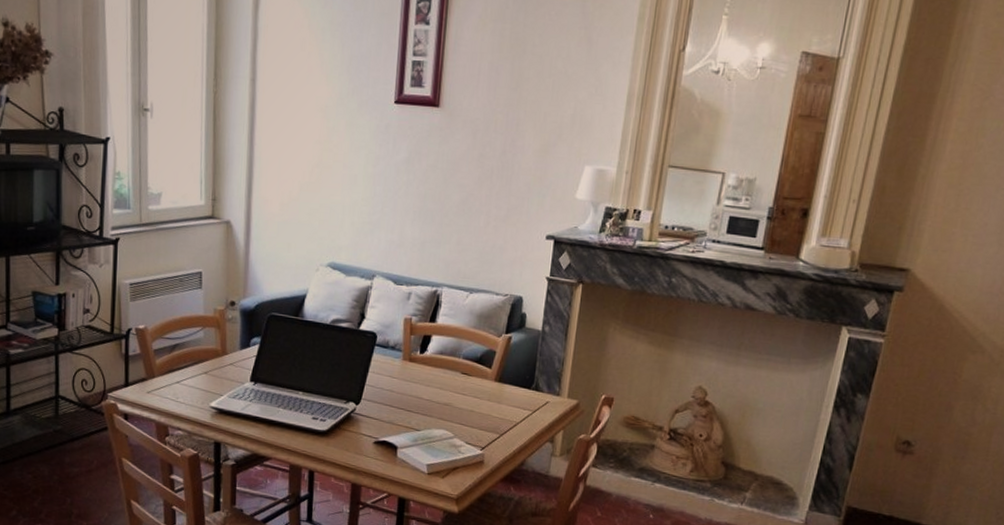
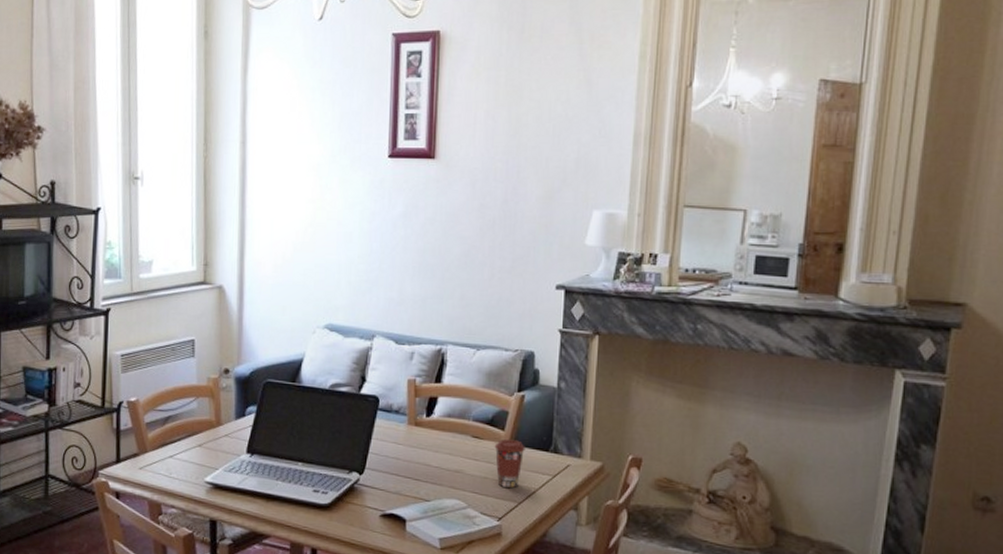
coffee cup: none [481,376,510,421] -> present [494,439,525,488]

